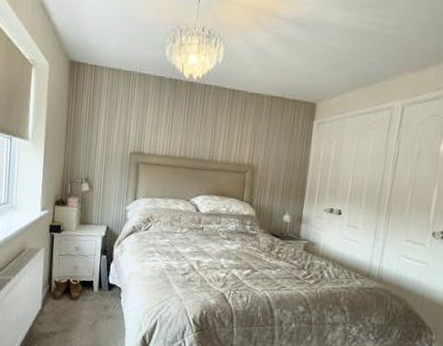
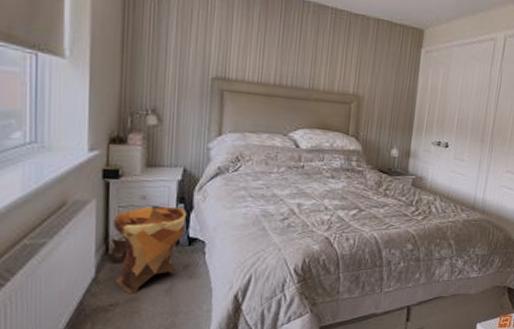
woven basket: none [54,256,108,326] -> present [113,205,187,294]

